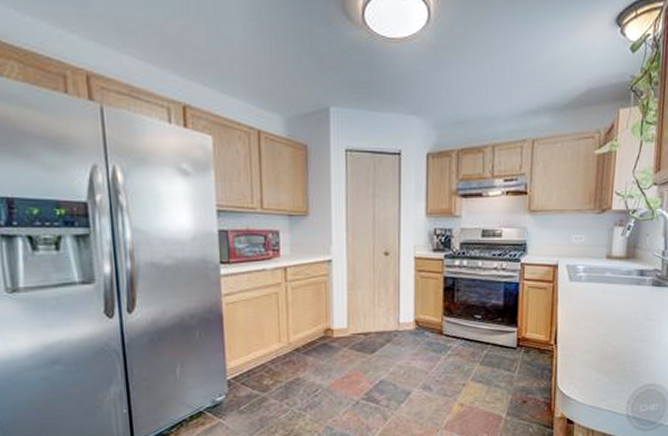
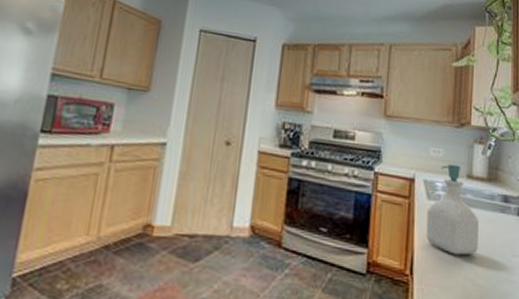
soap bottle: none [568,248,616,325] -> present [426,164,479,256]

